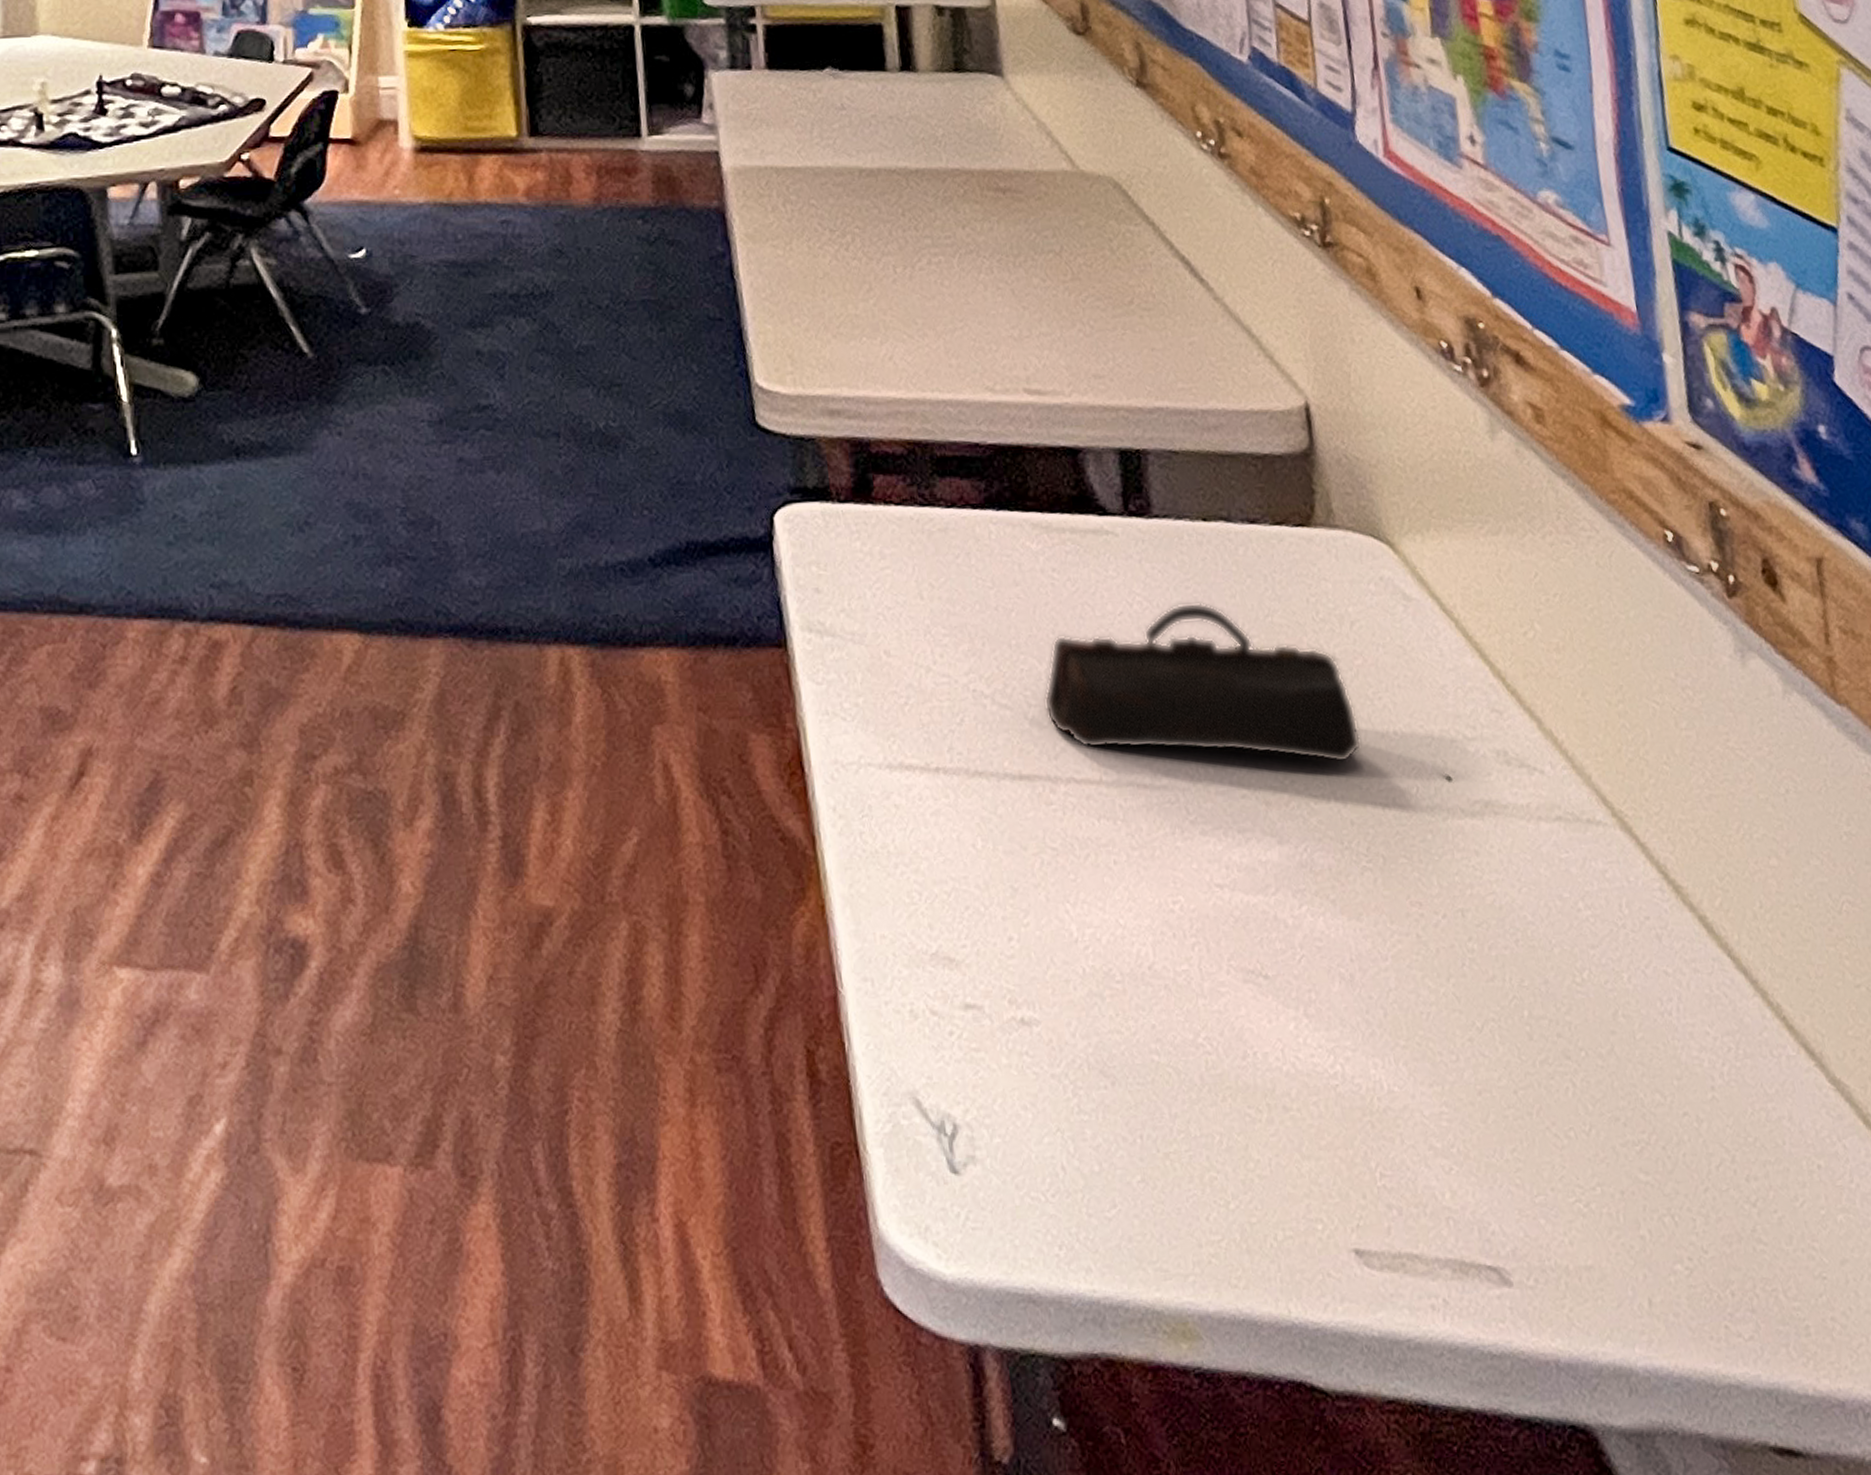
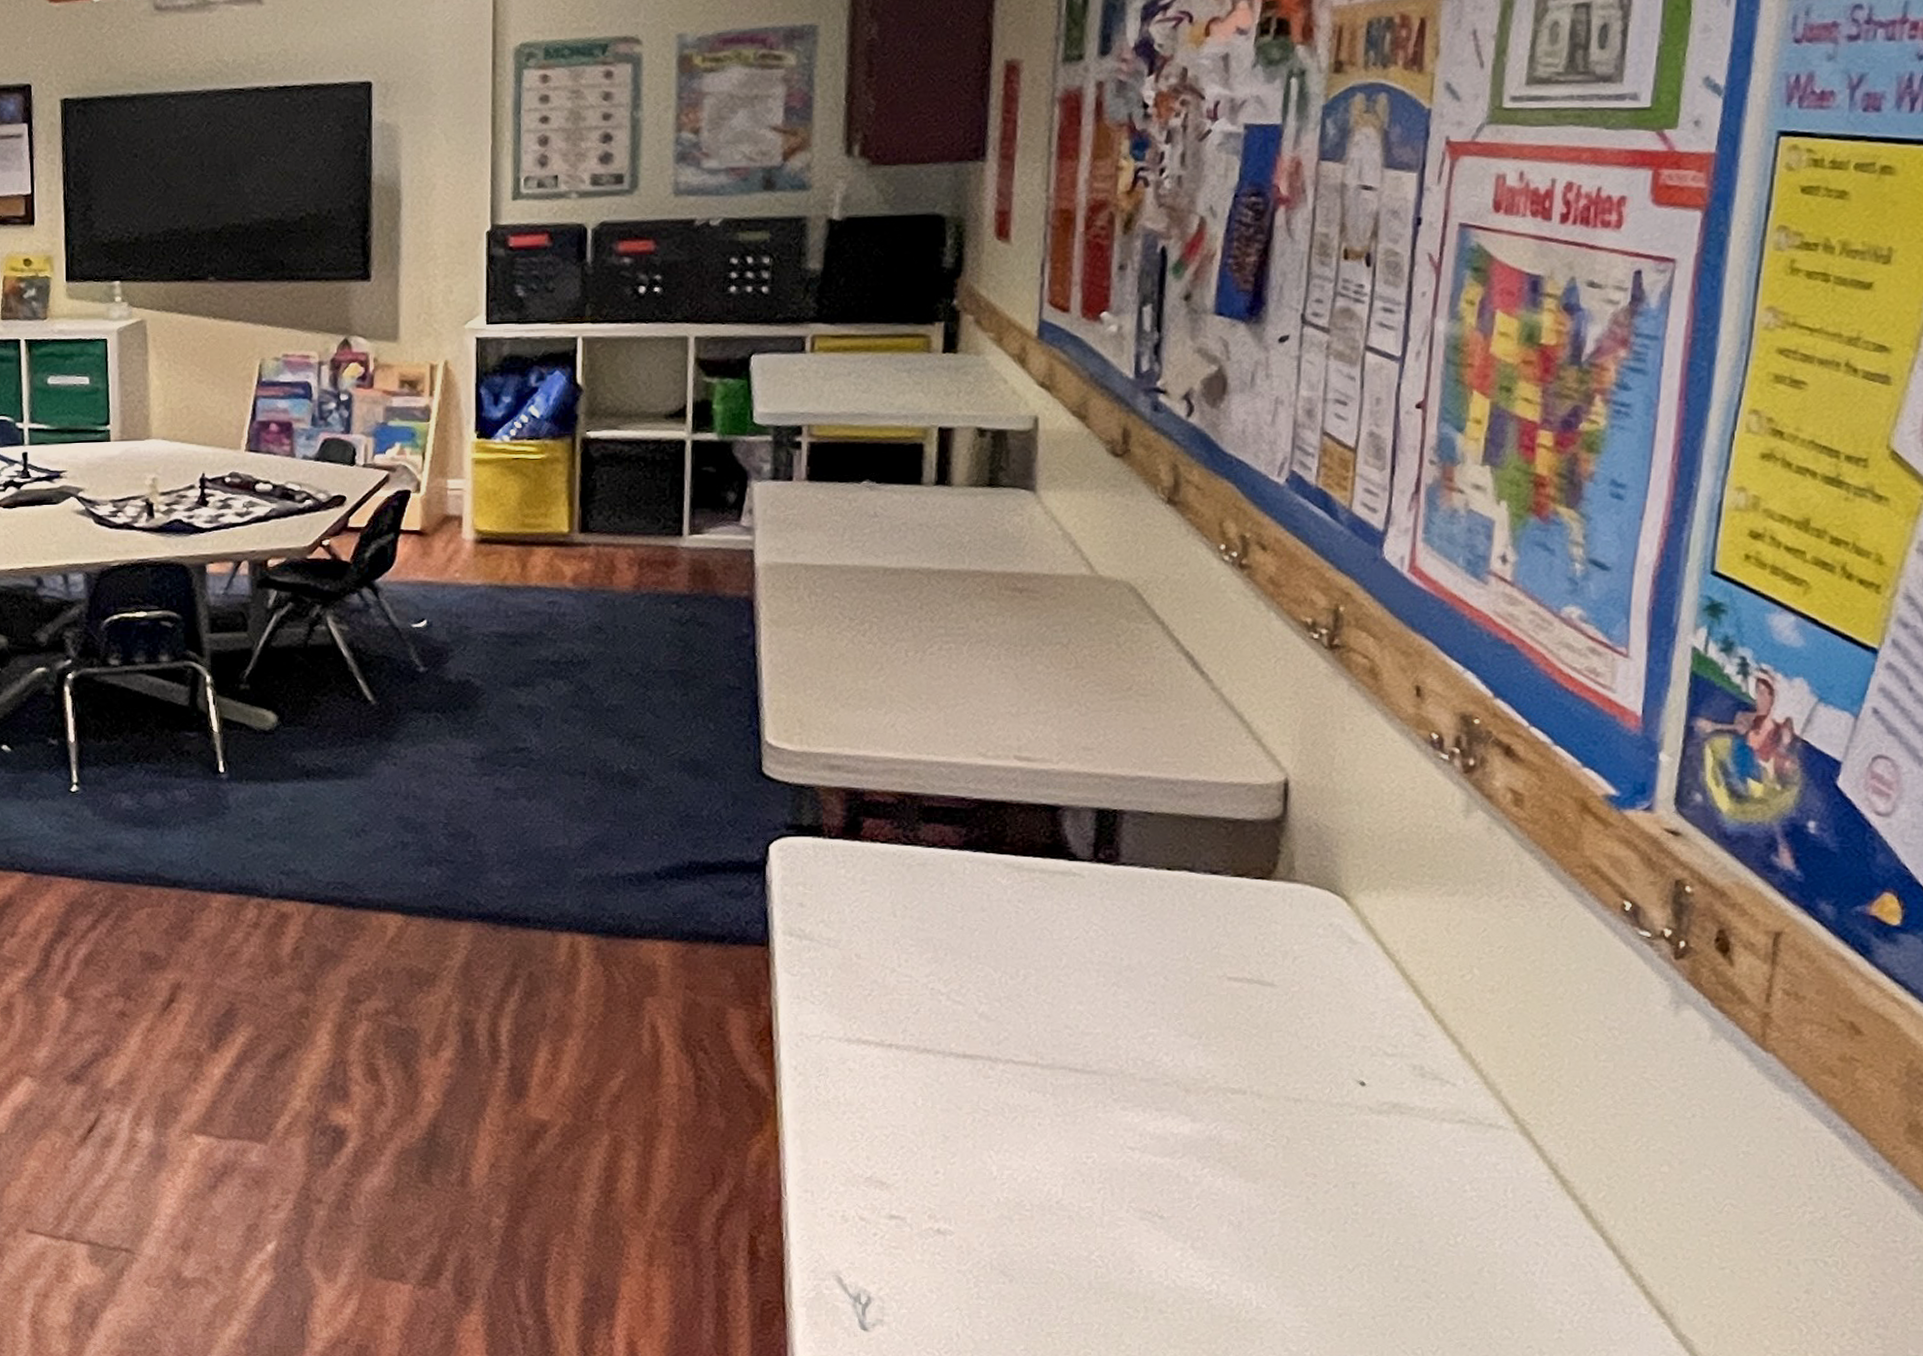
pencil case: present [1044,602,1362,764] -> none [994,933,1285,1065]

